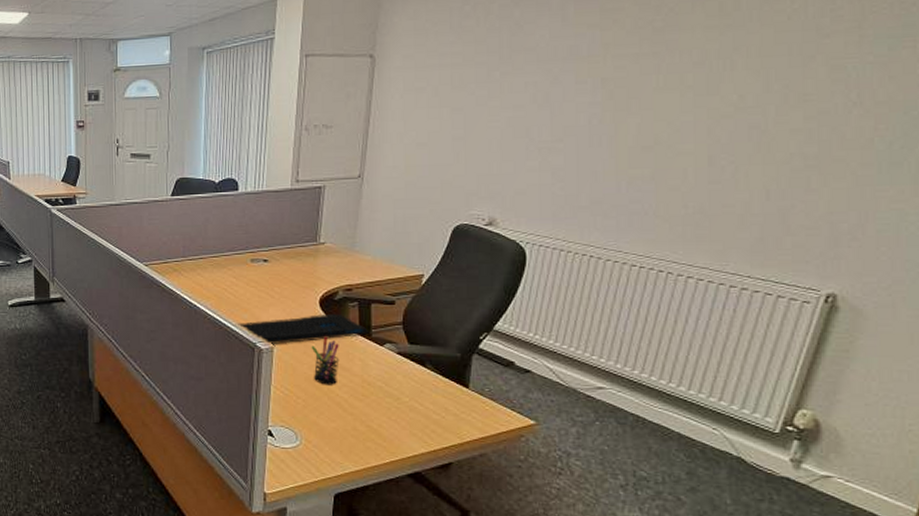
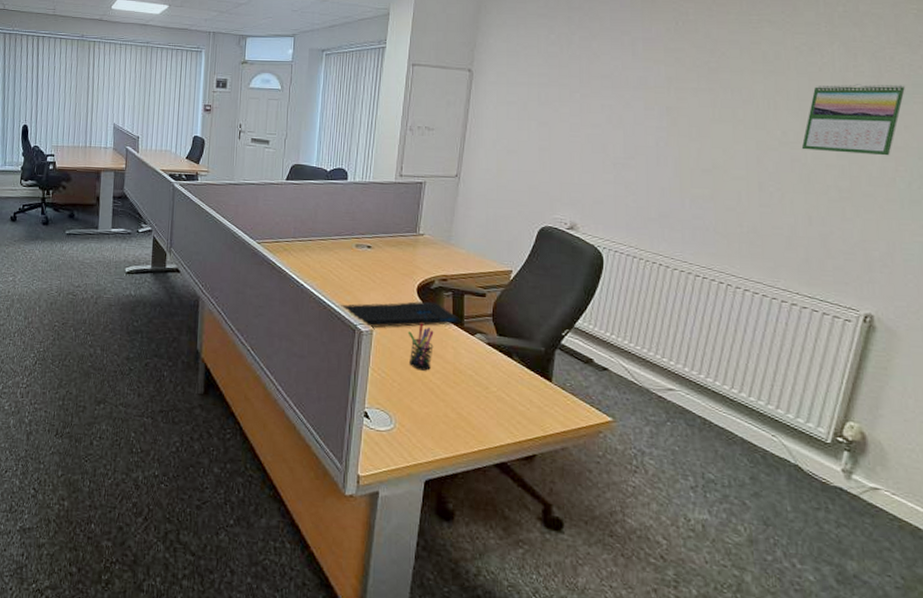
calendar: none [761,27,894,115] -> present [801,84,906,156]

